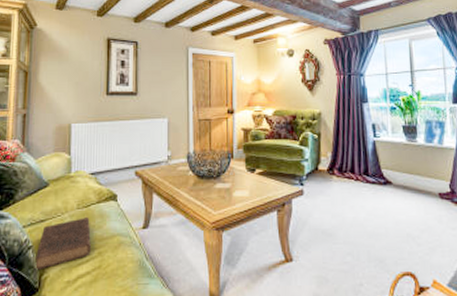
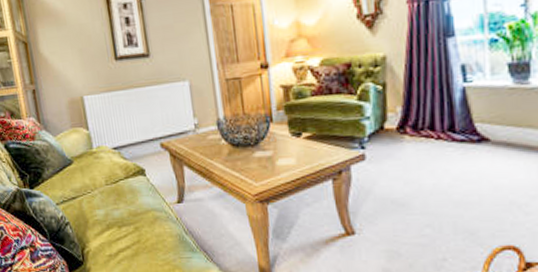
book: present [34,217,91,271] -> none [74,193,127,246]

